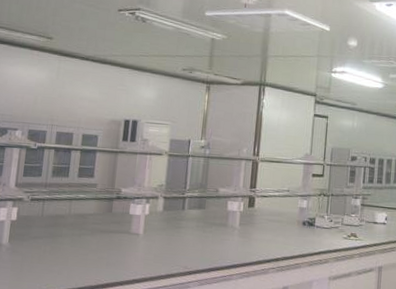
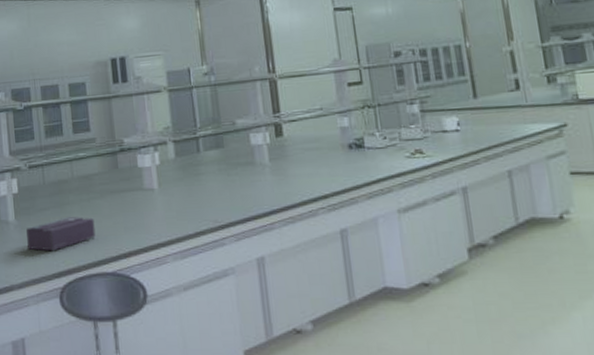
tissue box: none [15,246,82,275] -> present [26,216,96,251]

